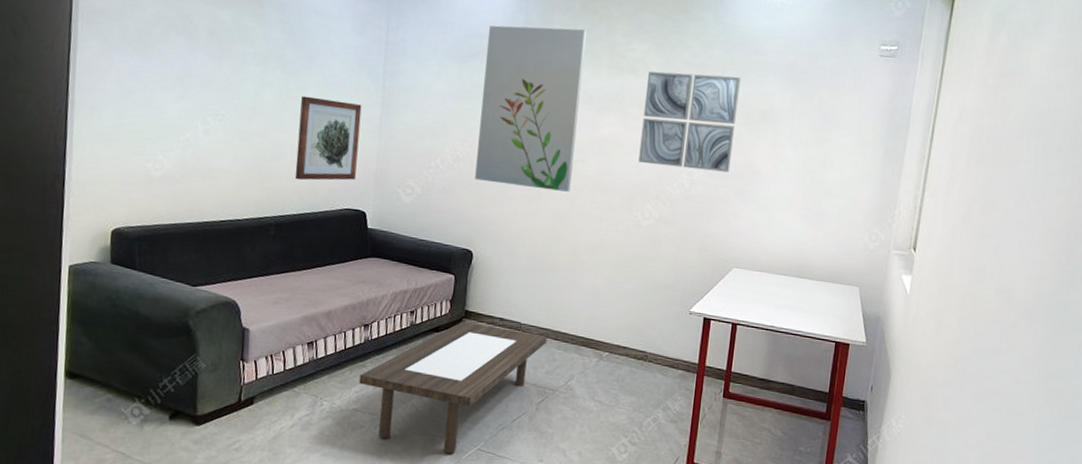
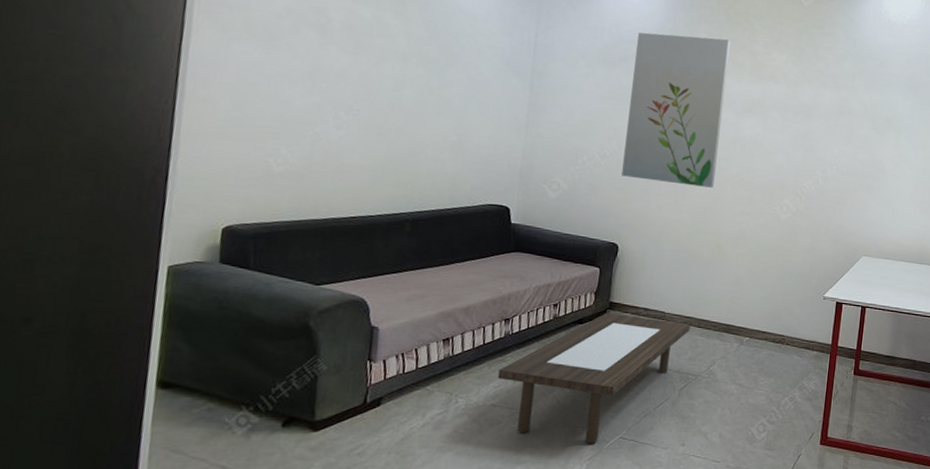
wall art: present [294,96,362,181] -> none [434,93,509,177]
wall art: present [638,71,741,173] -> none [777,79,868,171]

